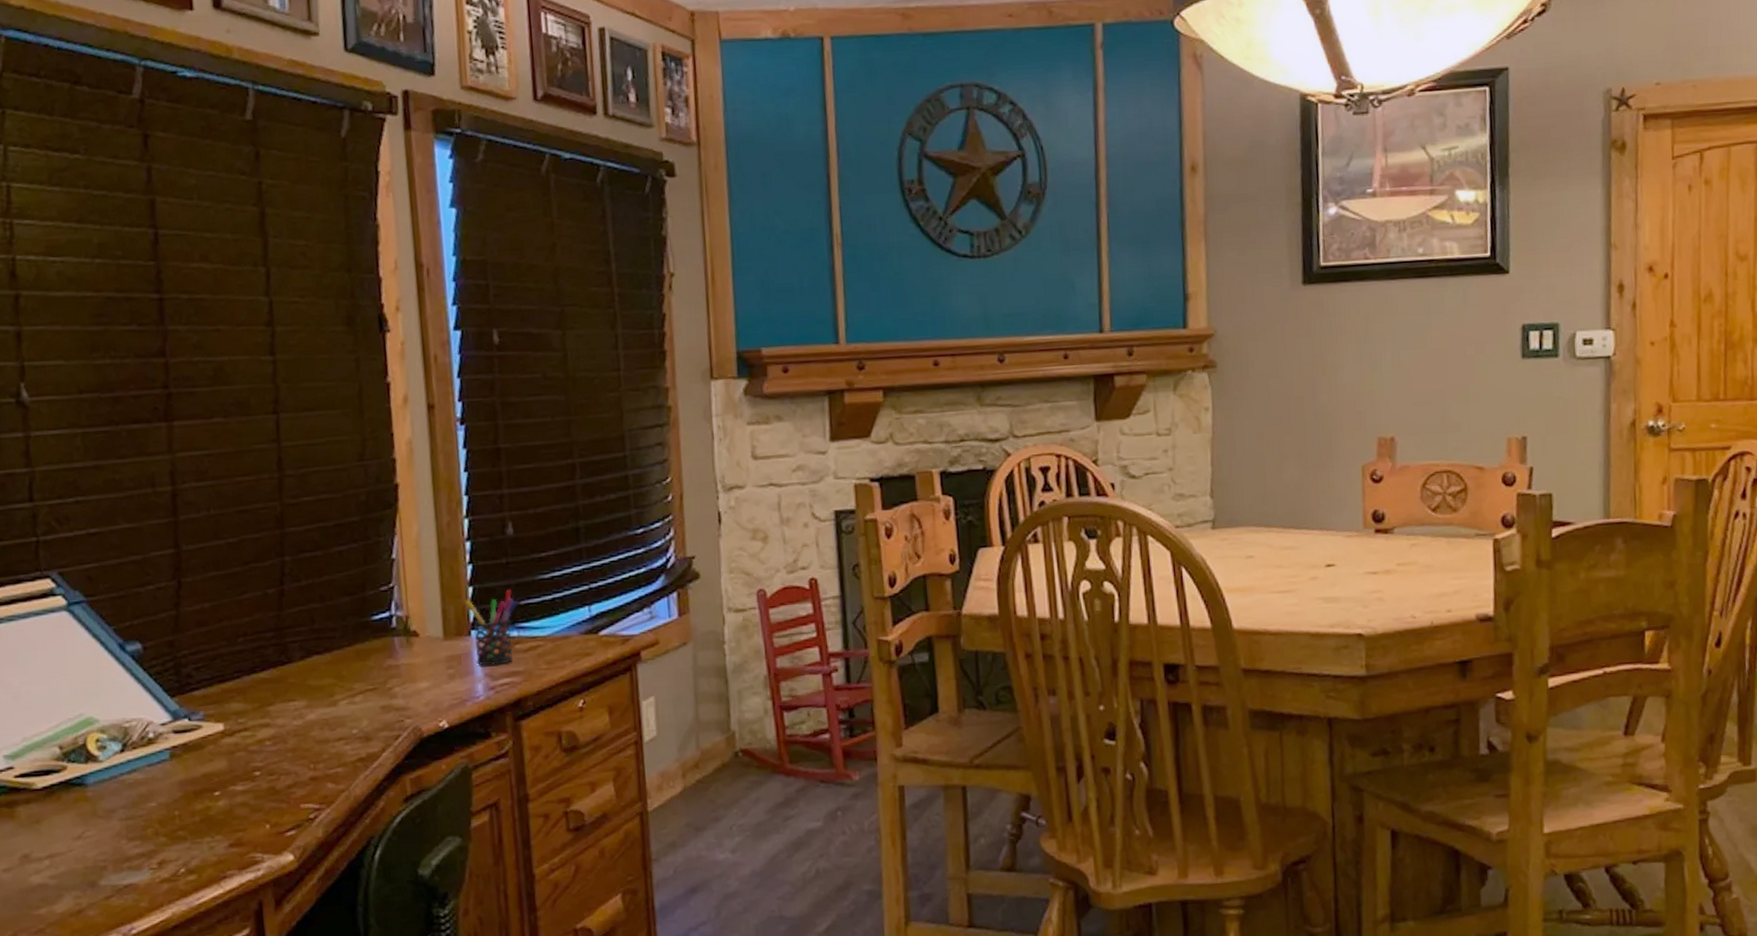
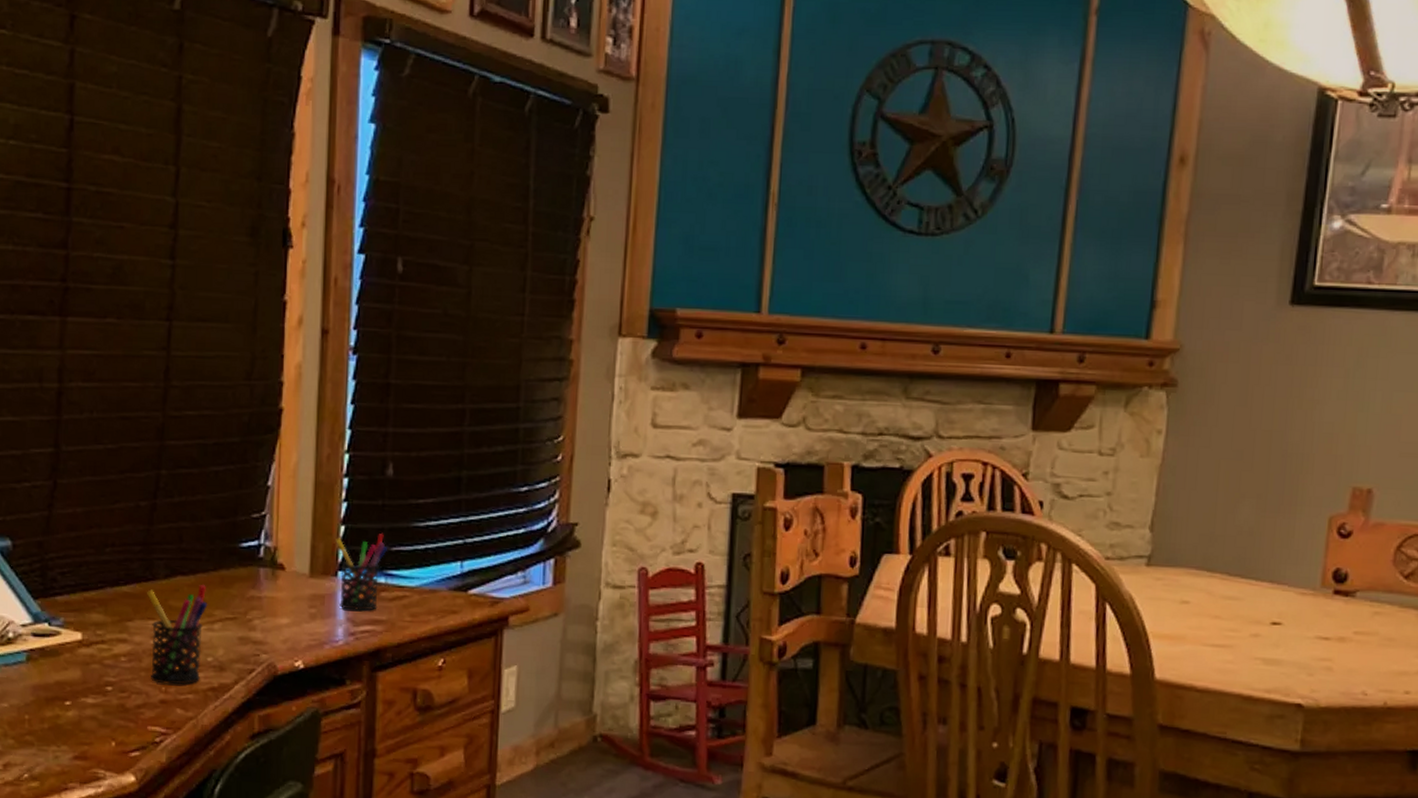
pen holder: none [284,660,347,762] -> present [147,584,208,685]

